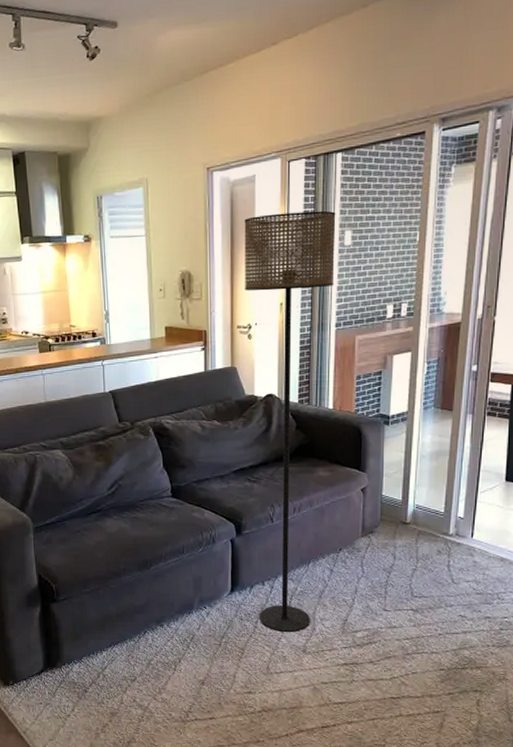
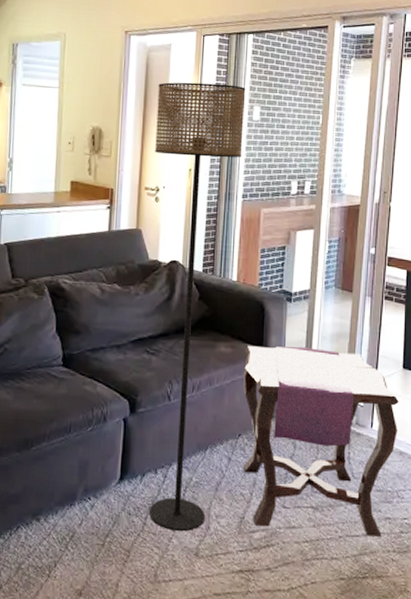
side table: none [342,466,501,633] -> present [243,345,399,537]

